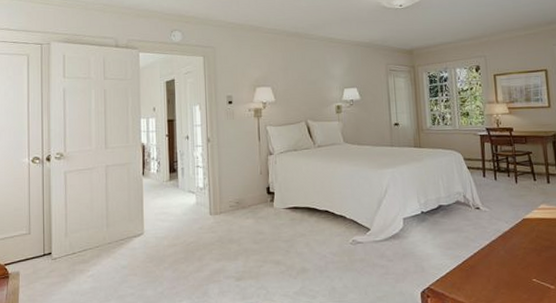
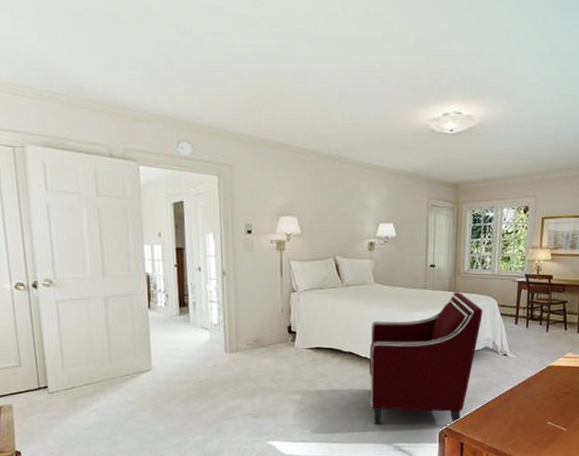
armchair: none [344,148,450,286] -> present [370,292,483,425]

